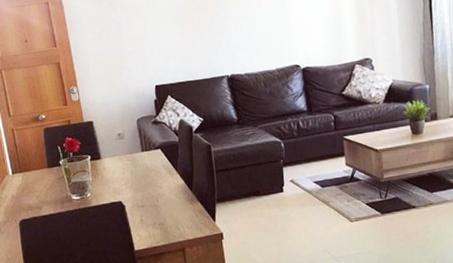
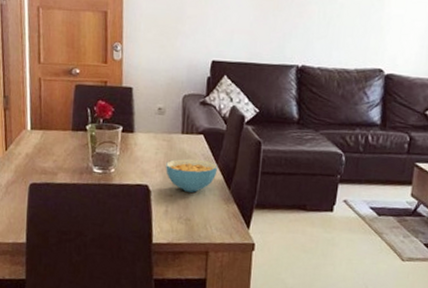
cereal bowl: none [133,170,179,201] -> present [166,158,218,193]

